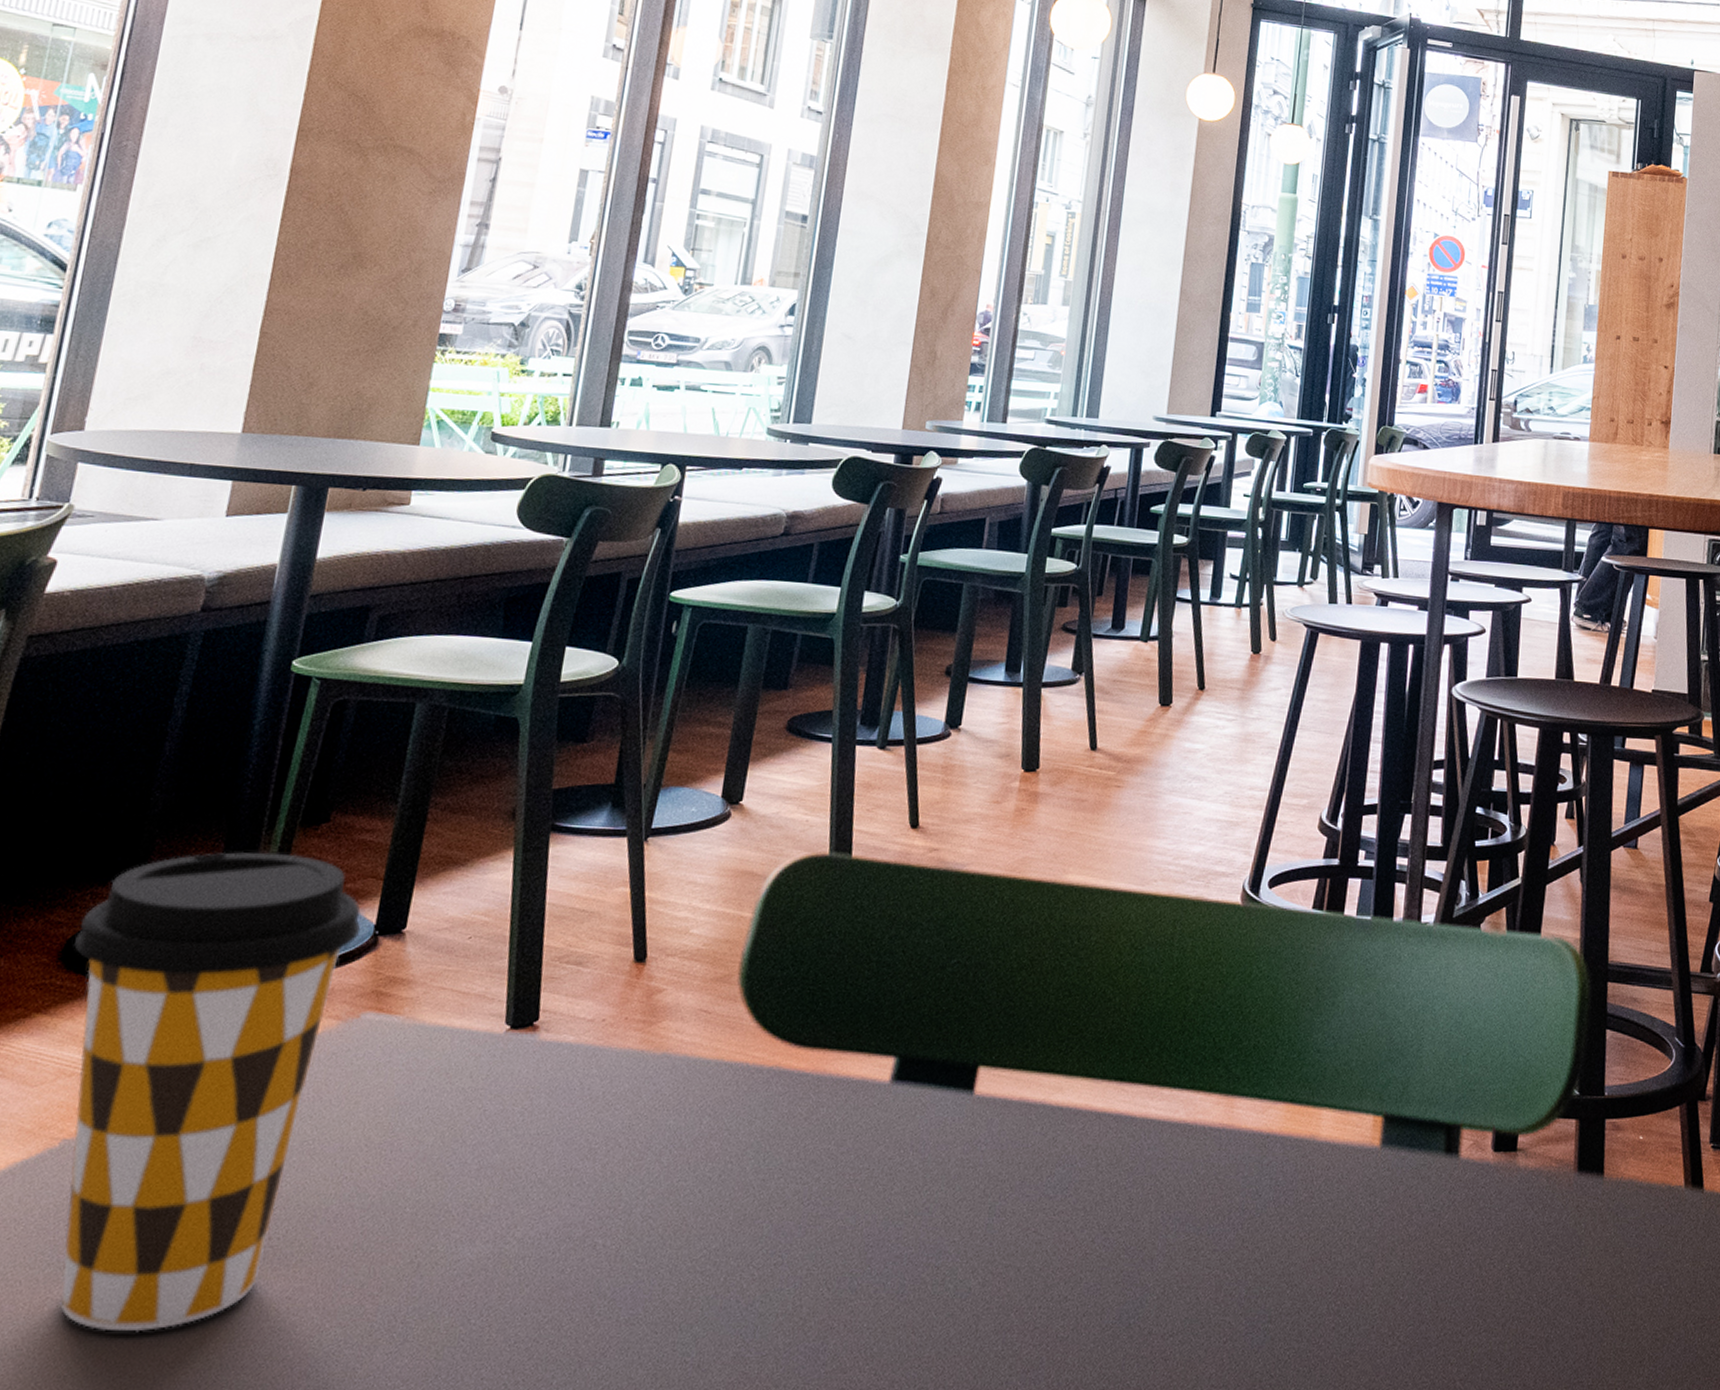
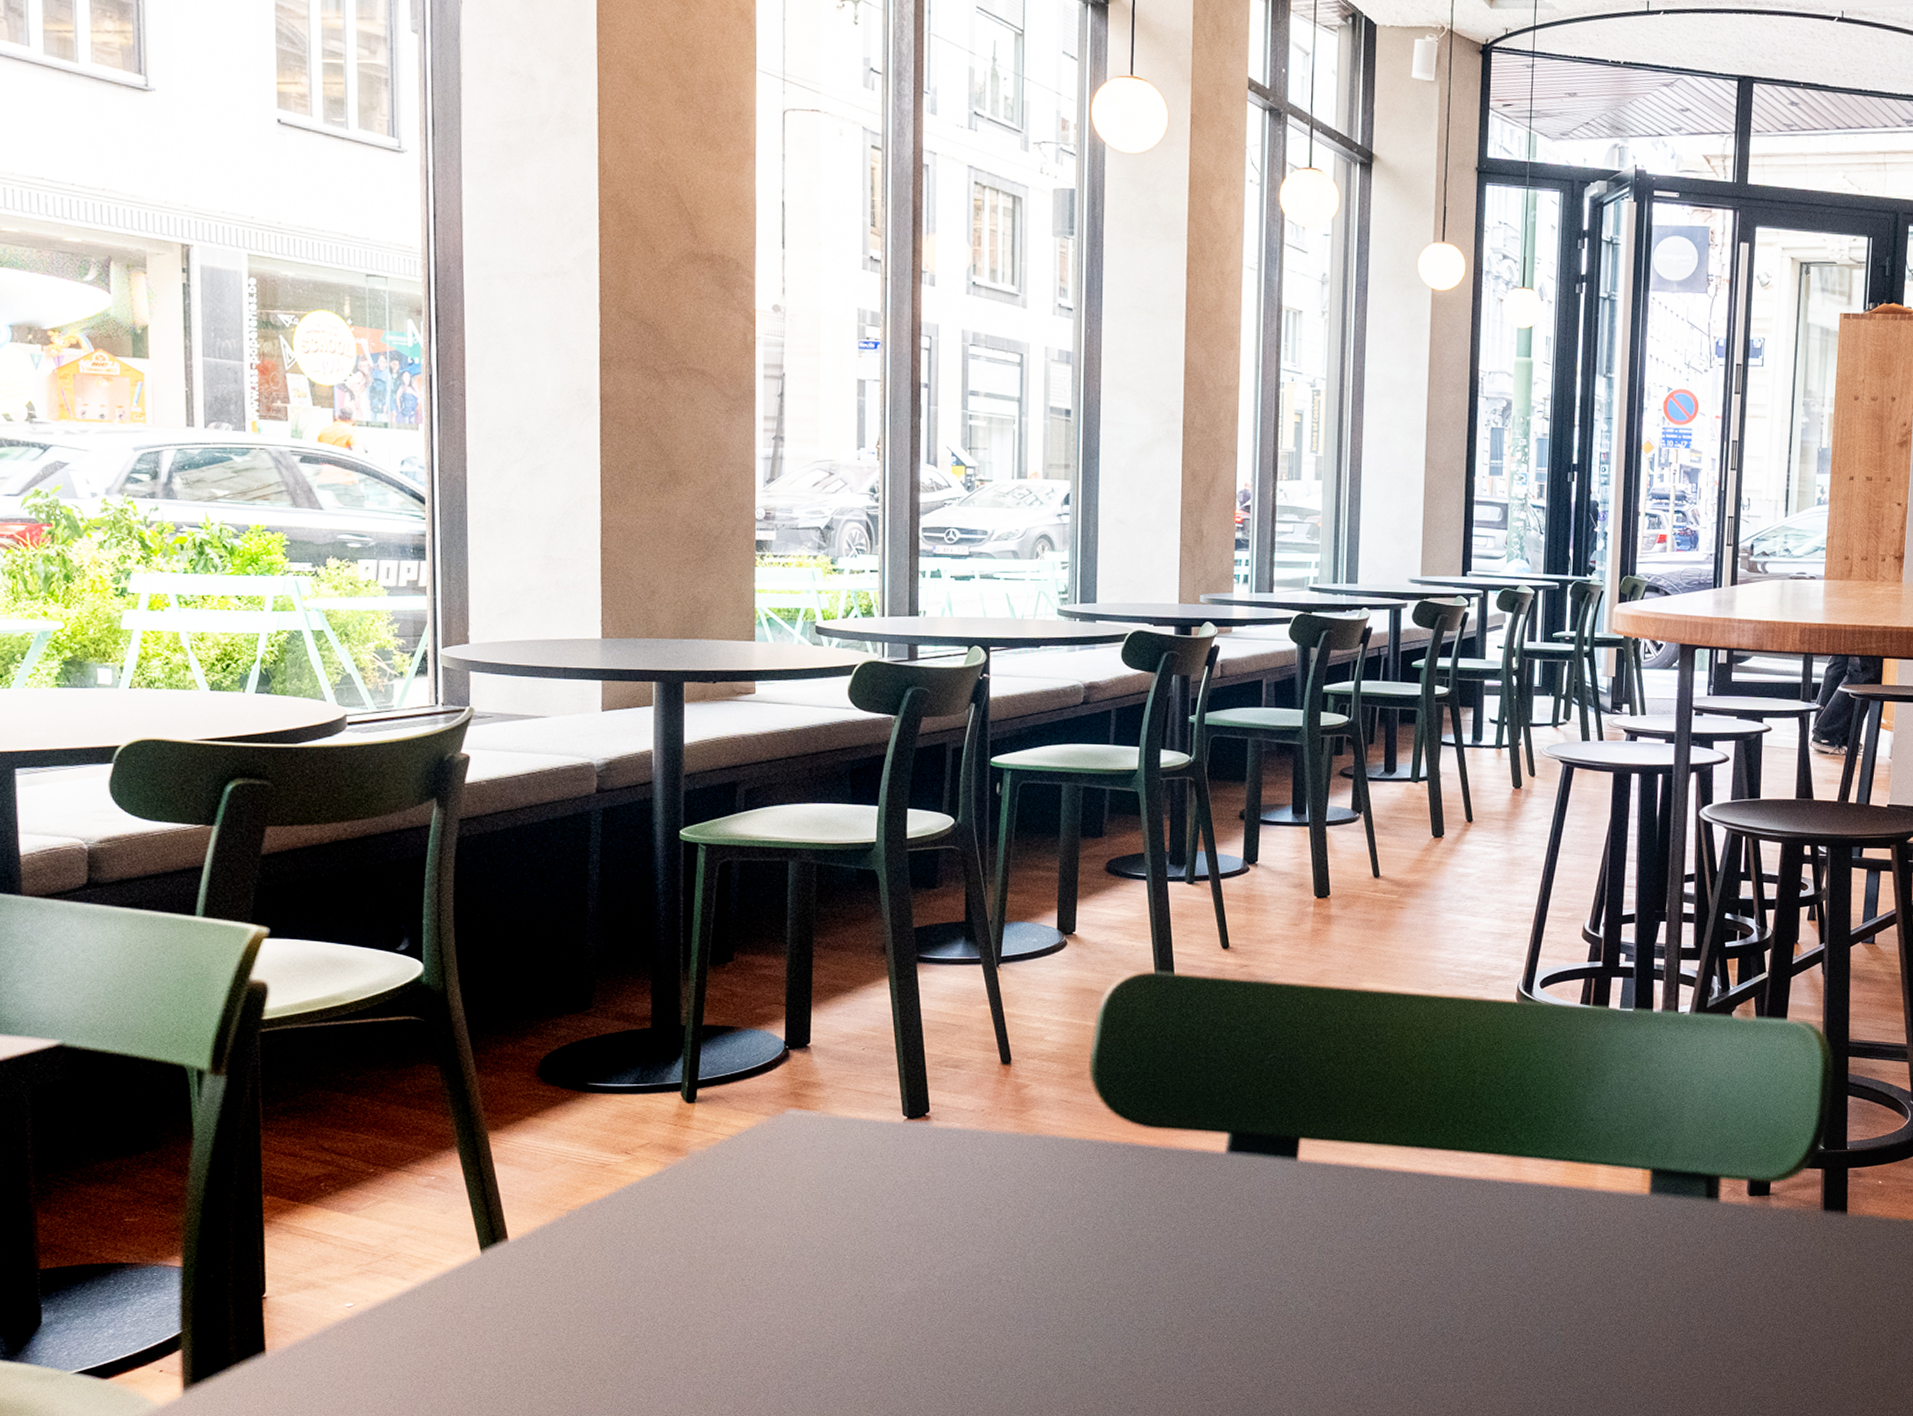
coffee cup: present [60,851,361,1332] -> none [546,987,774,1348]

